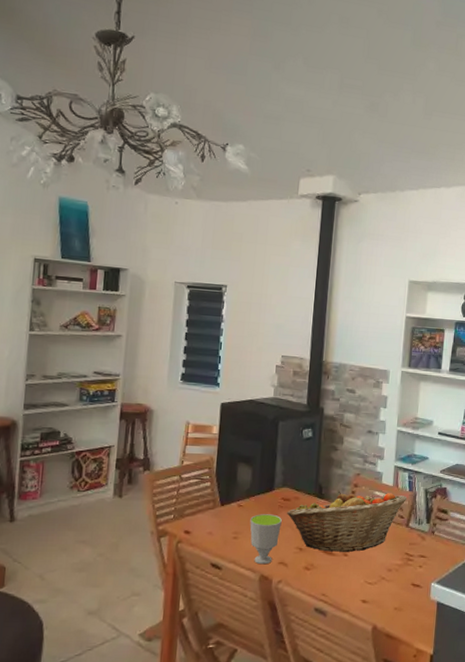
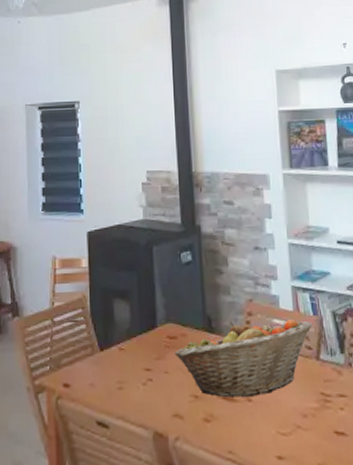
cup: present [250,514,282,565] -> none [134,356,171,419]

